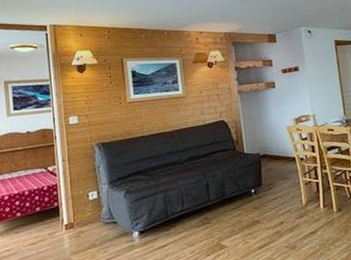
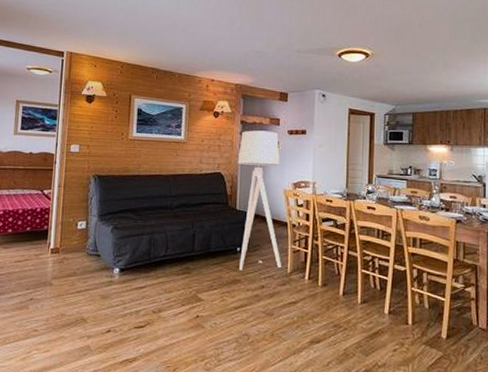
floor lamp: none [237,73,296,211] -> present [237,130,281,270]

